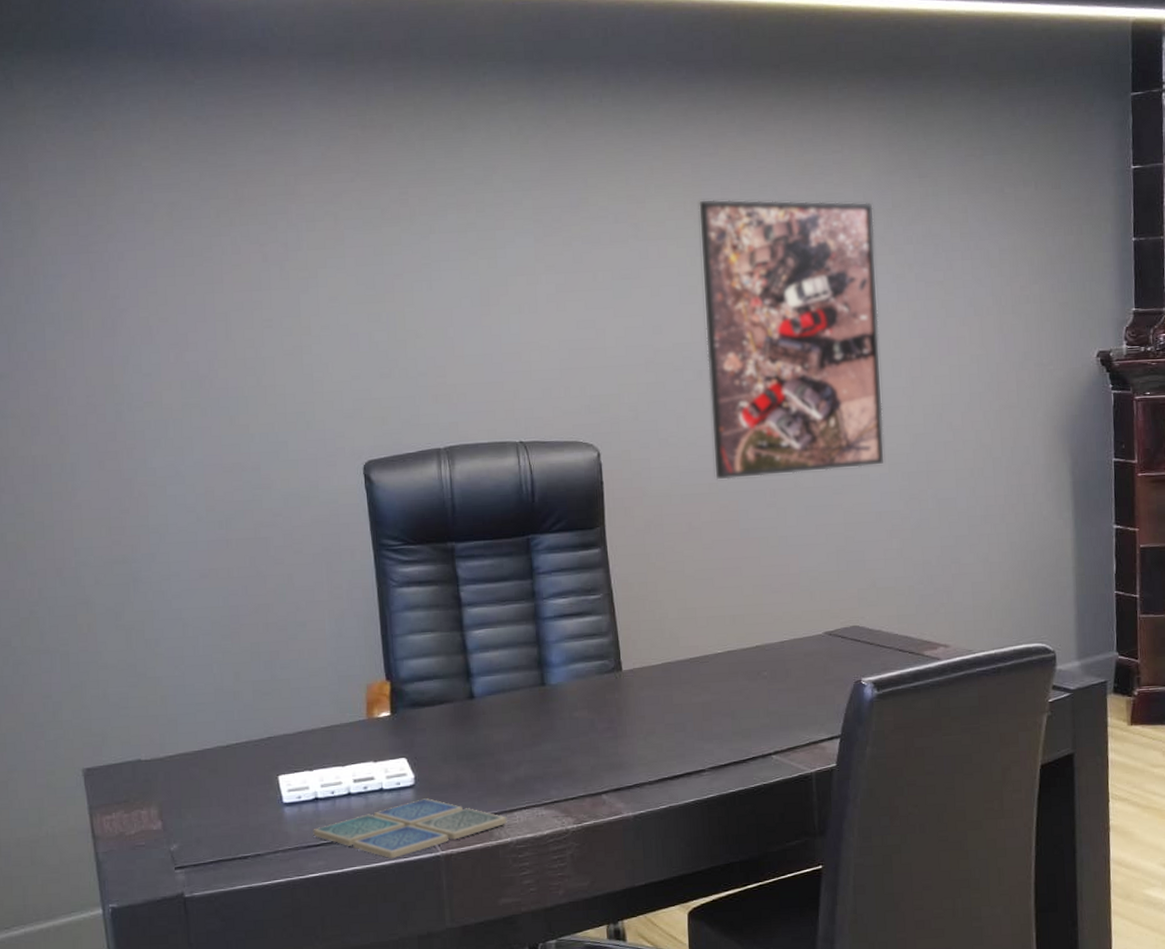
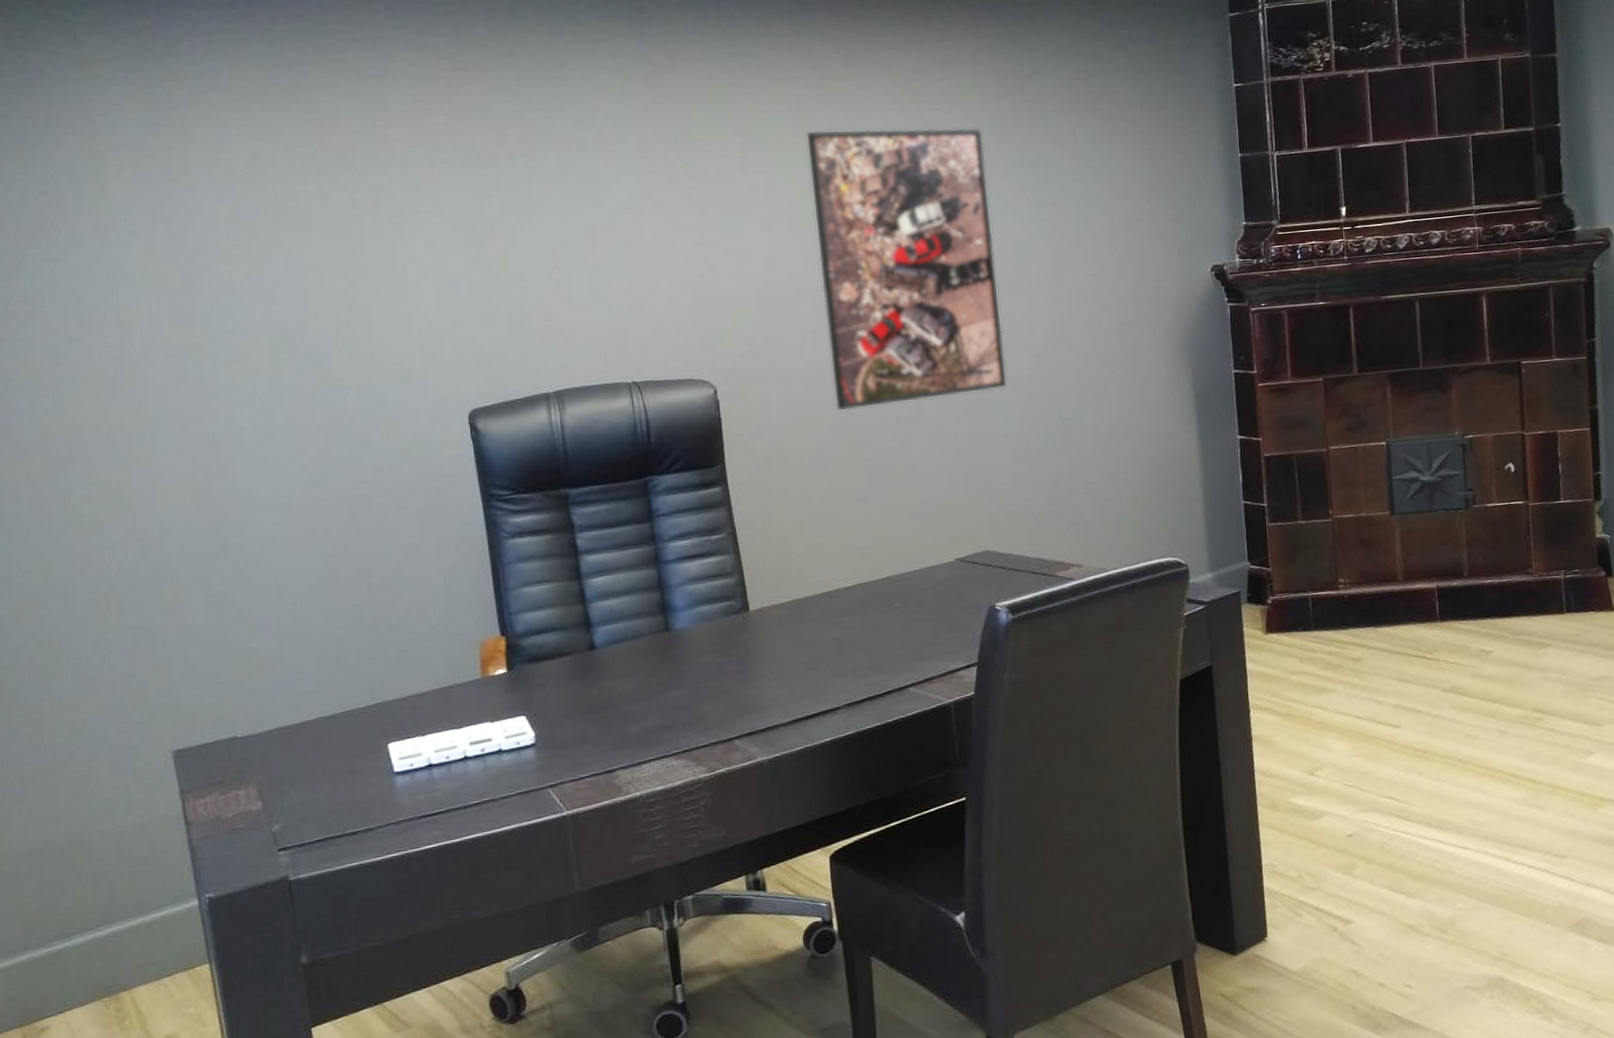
drink coaster: present [313,798,507,859] -> none [427,756,636,823]

